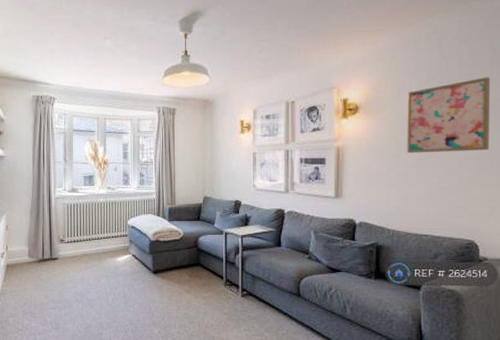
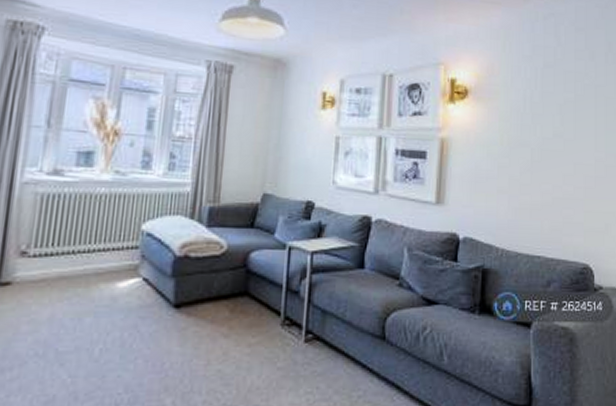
wall art: present [407,77,491,154] -> none [520,72,606,157]

